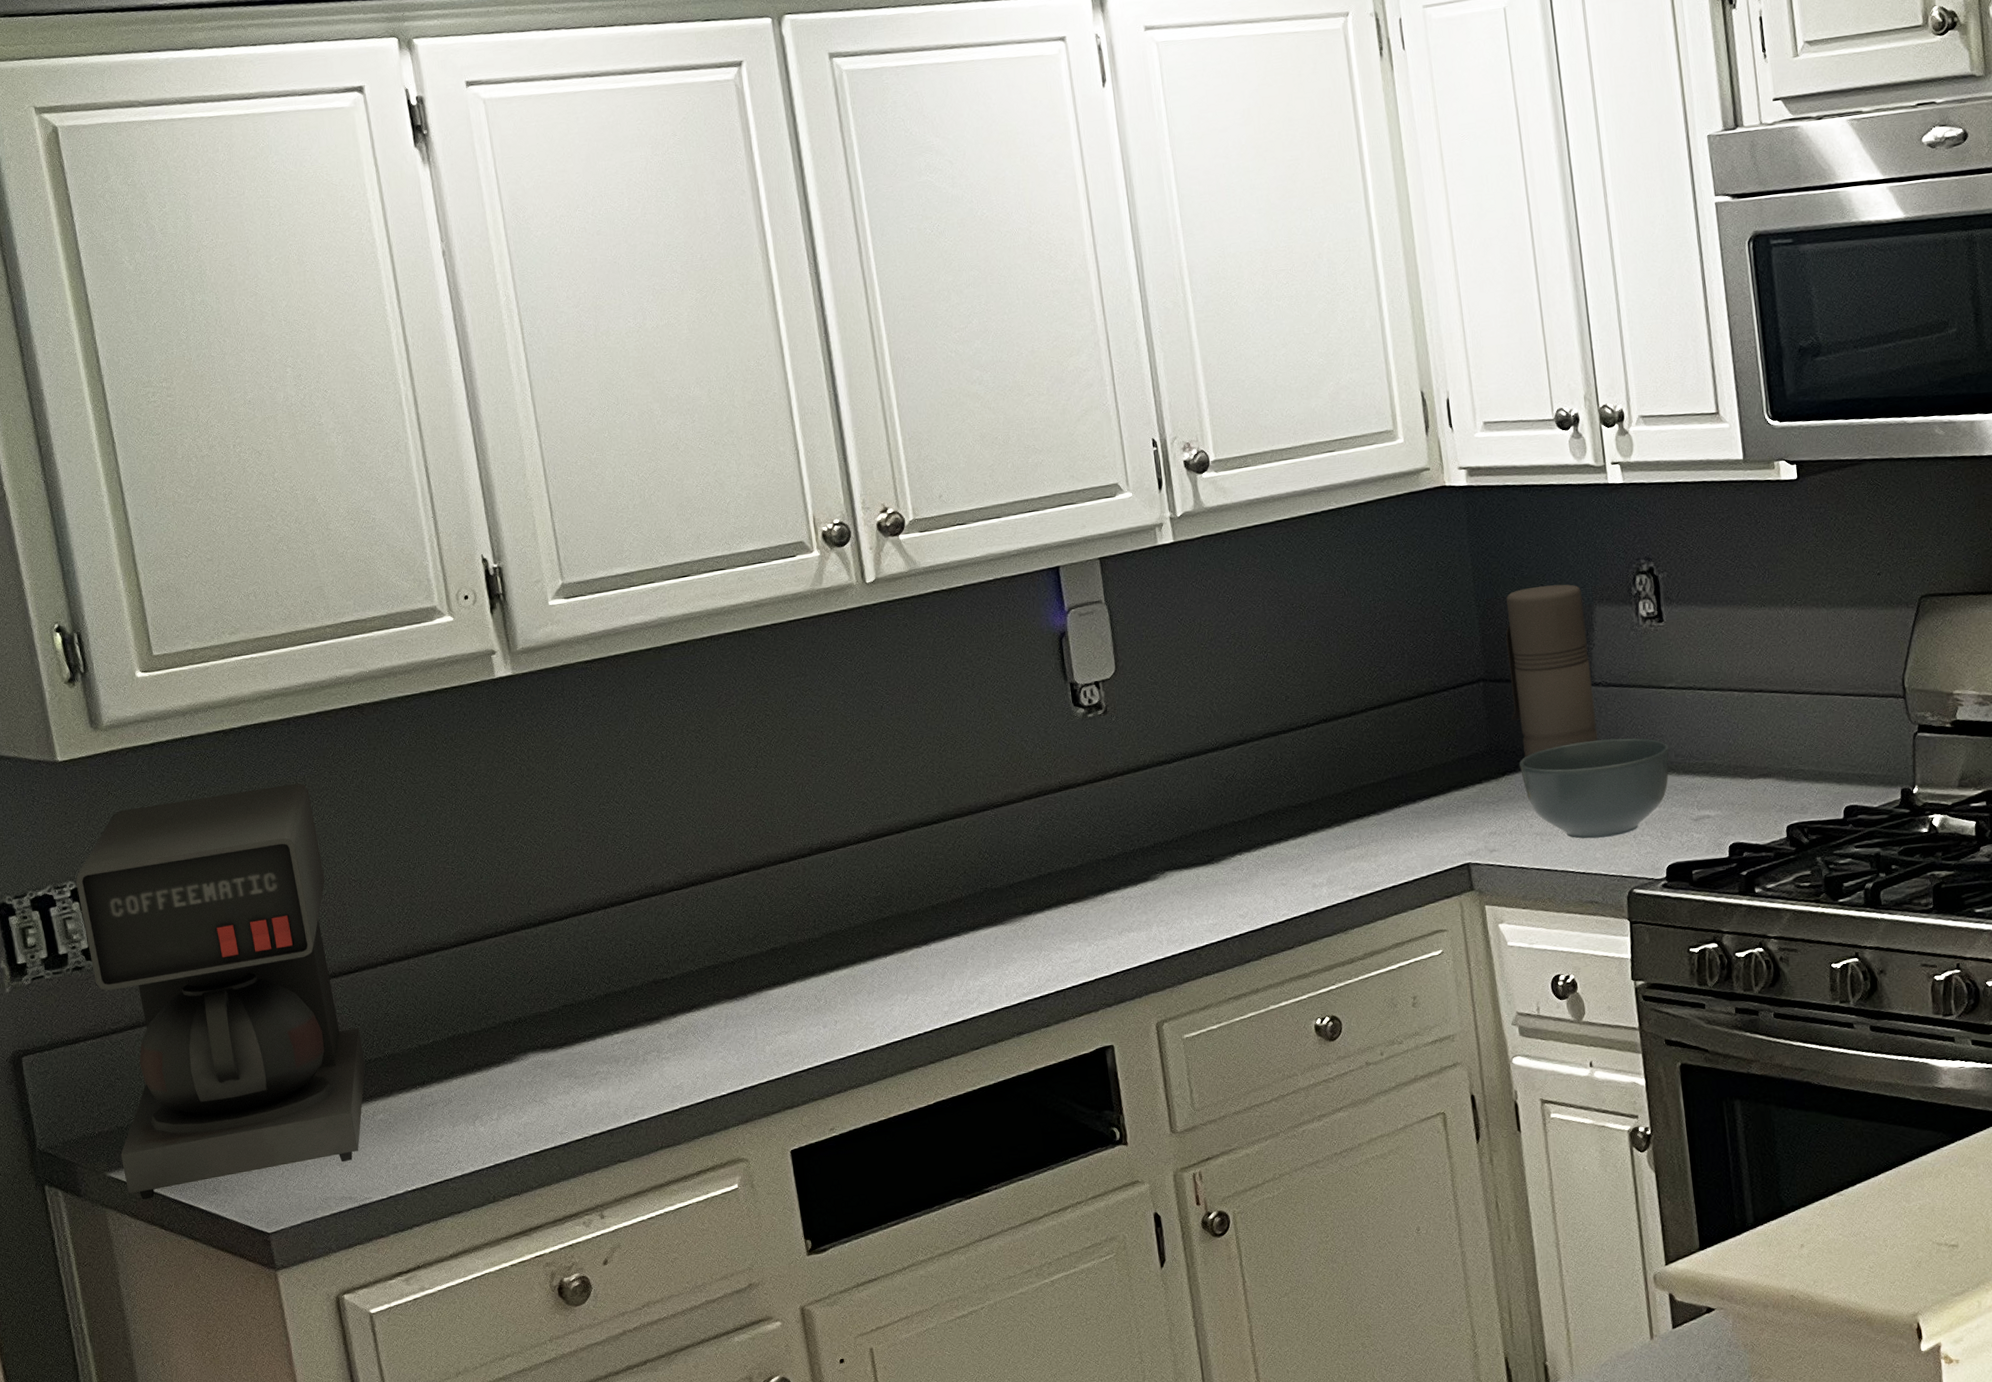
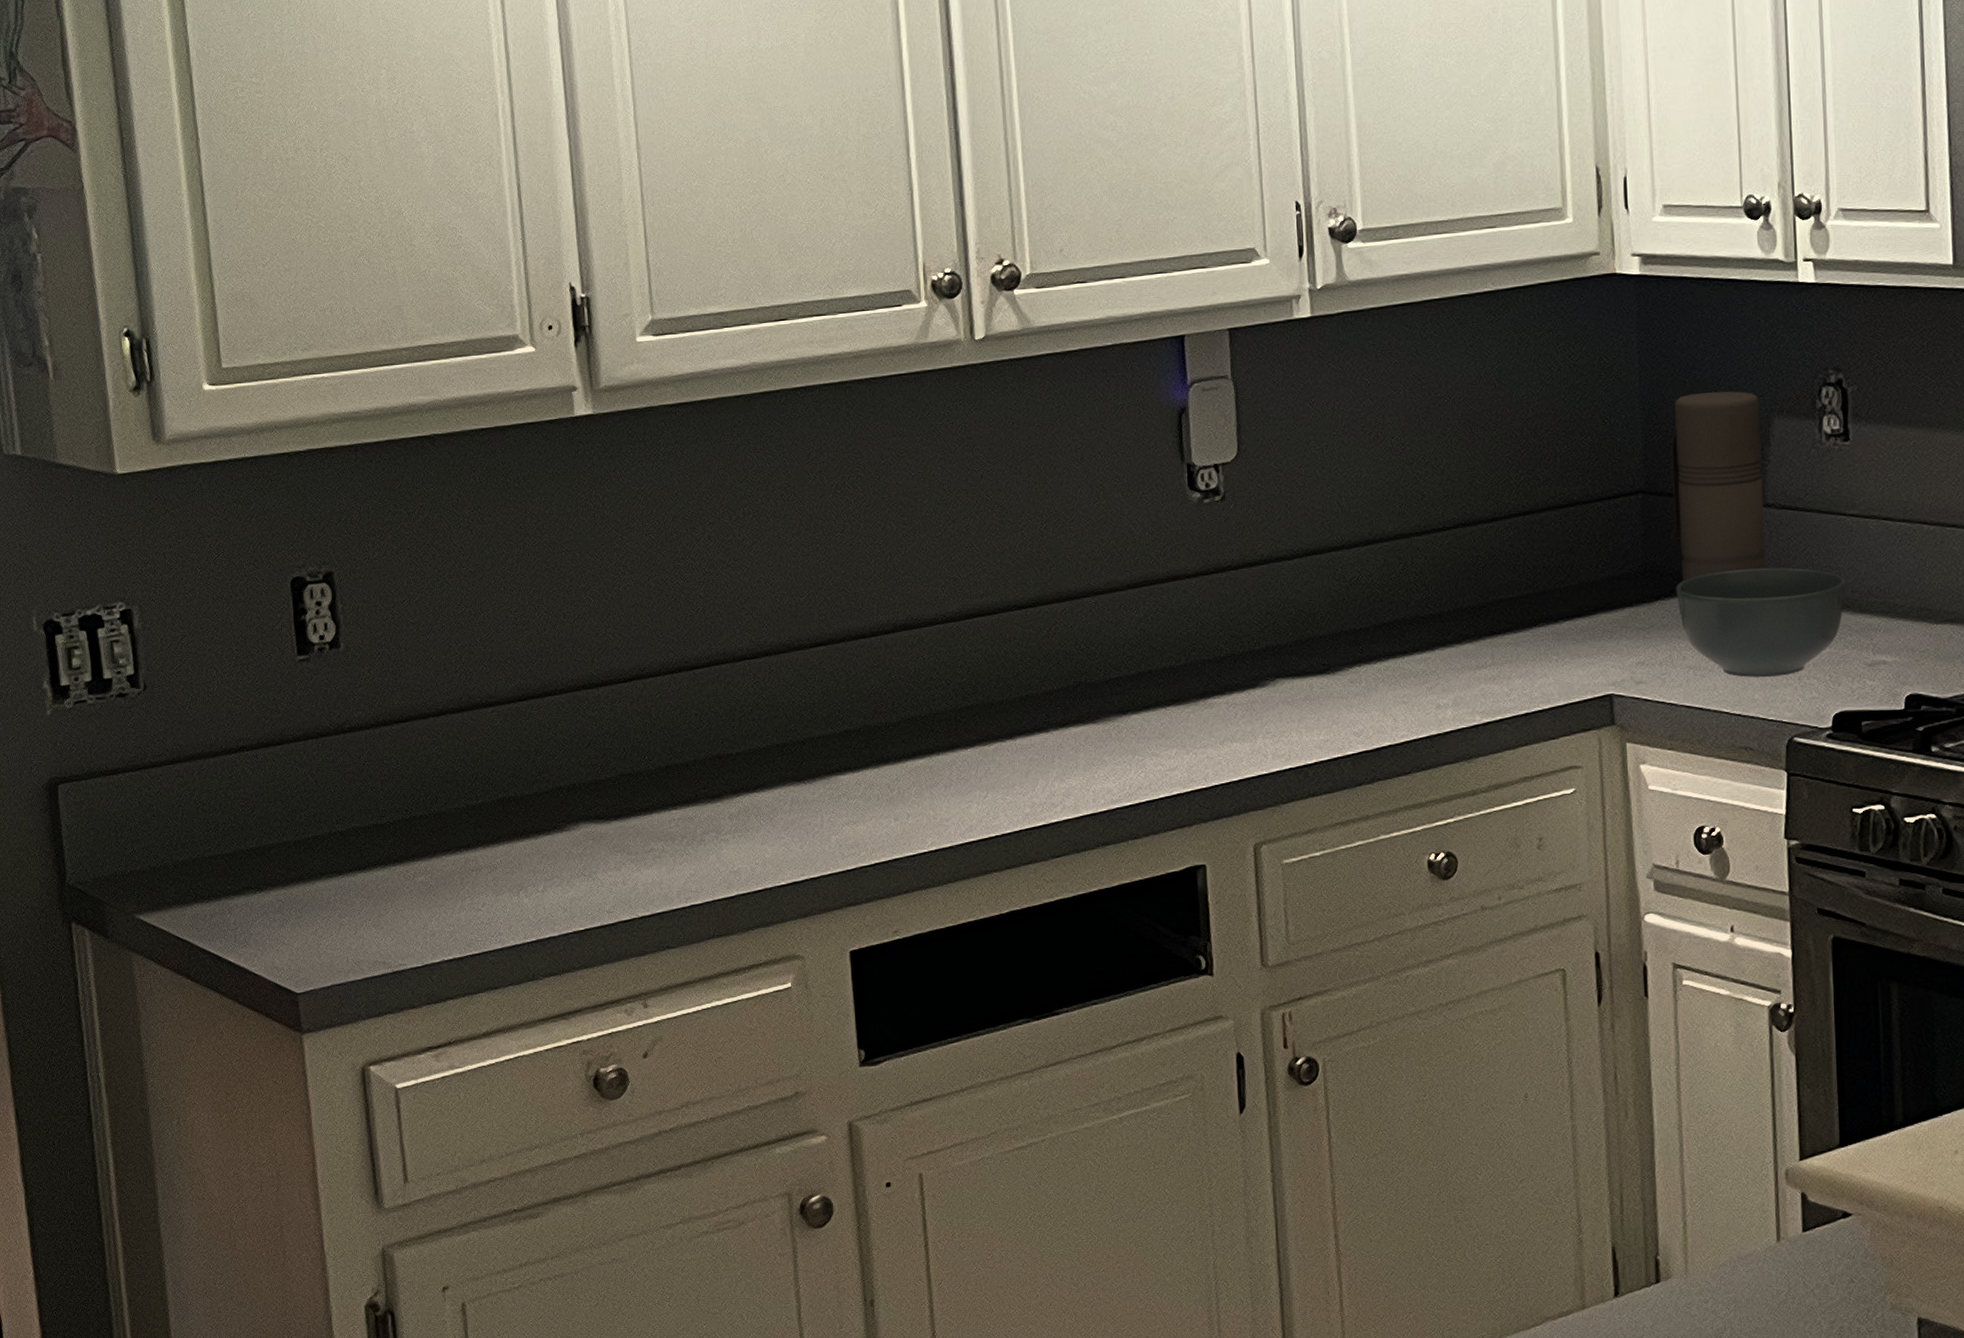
coffee maker: present [75,783,366,1200] -> none [126,514,410,947]

